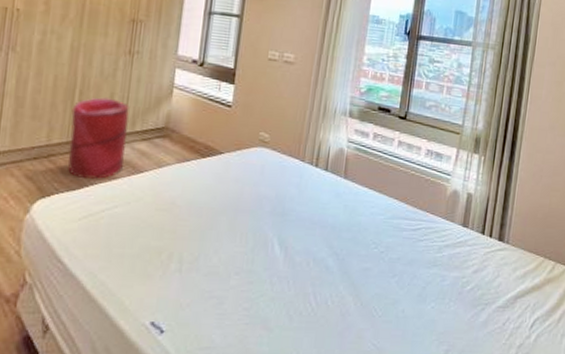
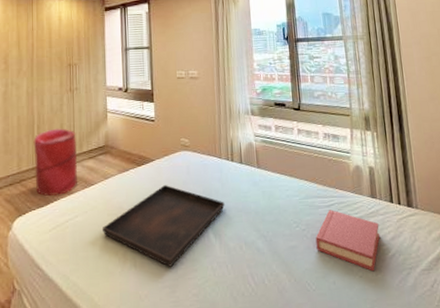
serving tray: none [146,184,299,276] -> present [103,185,225,267]
hardback book: none [391,234,464,304] -> present [315,209,380,272]

